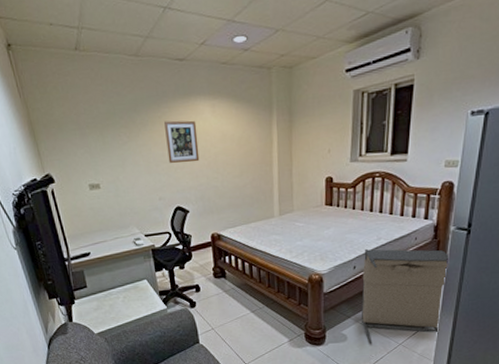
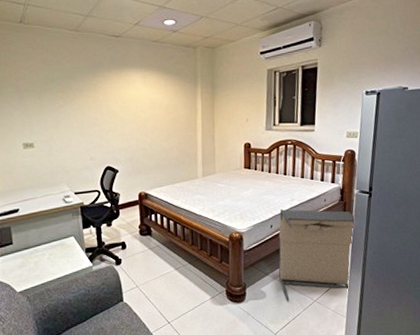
wall art: present [164,120,200,163] -> none [99,88,130,126]

